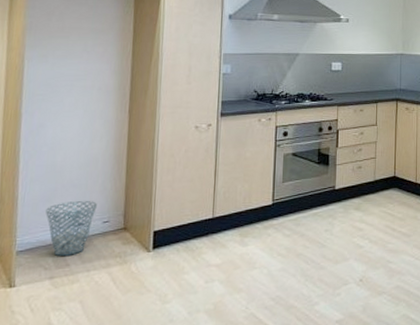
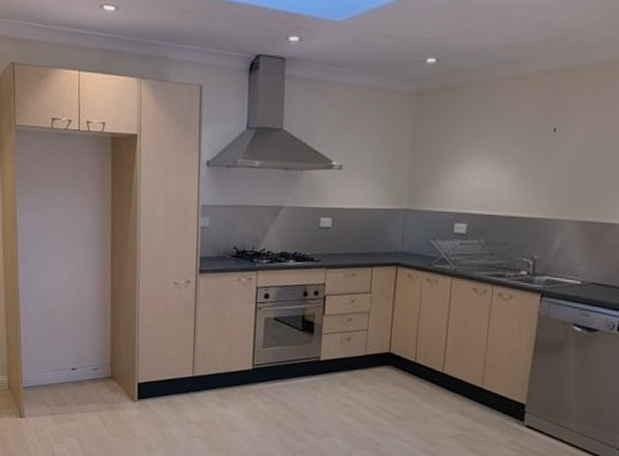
waste basket: present [46,201,97,256] -> none [44,347,87,396]

